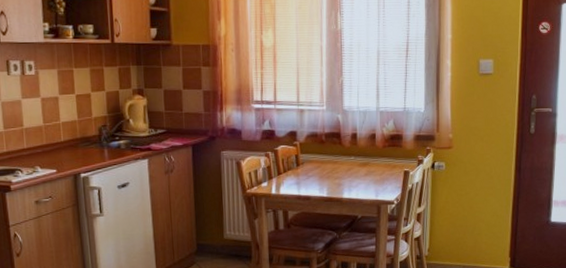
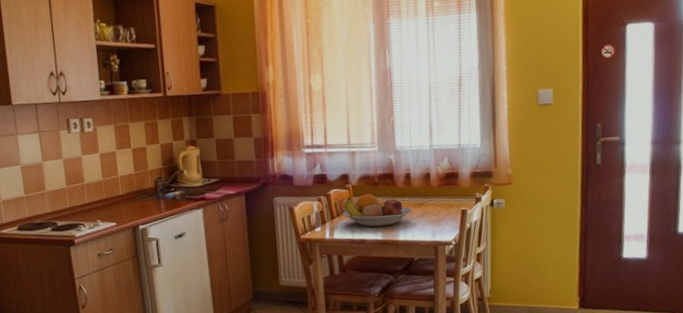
fruit bowl: none [289,151,358,184] -> present [342,193,413,227]

